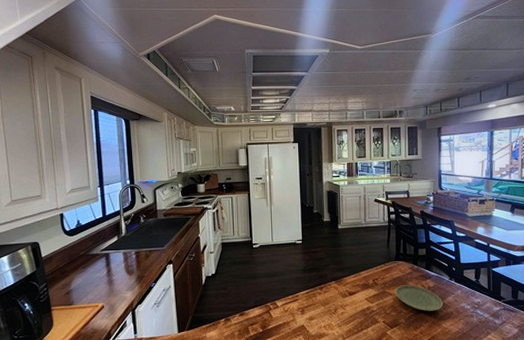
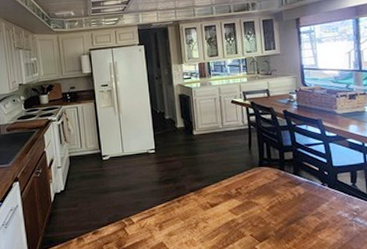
plate: present [395,285,444,311] -> none [262,193,317,222]

